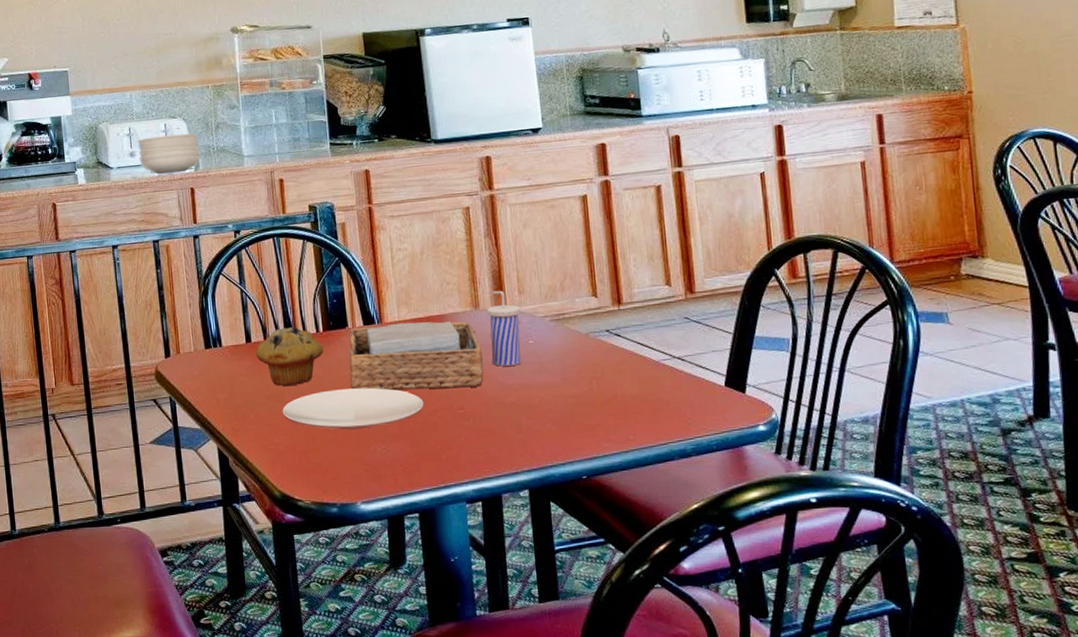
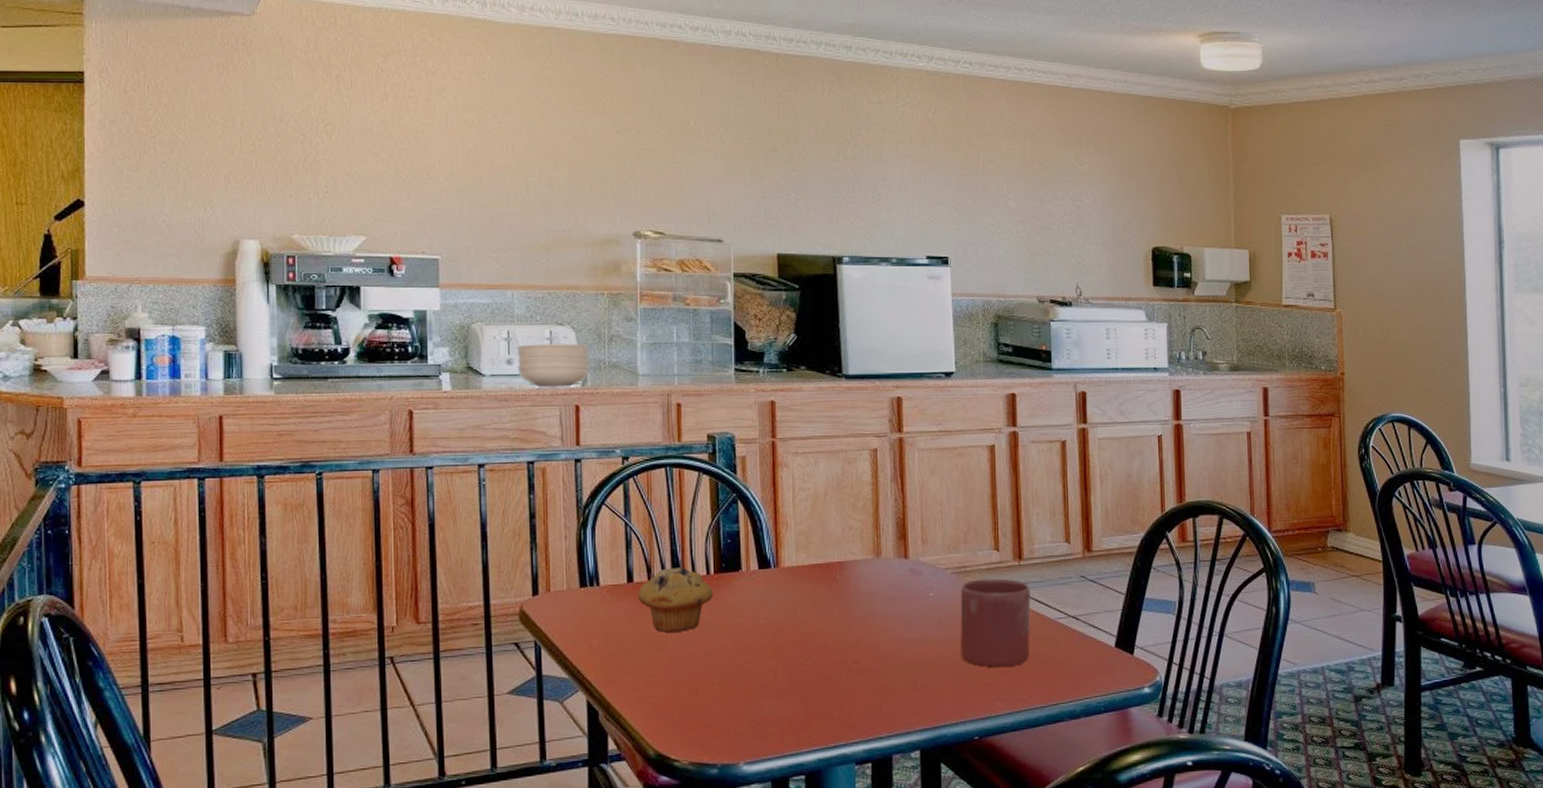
plate: present [282,387,424,430] -> none [663,637,818,683]
napkin holder: present [349,320,484,391] -> none [740,568,881,642]
beverage cup: present [486,290,521,366] -> none [888,538,923,619]
mug: none [560,323,635,410] -> present [960,578,1031,668]

